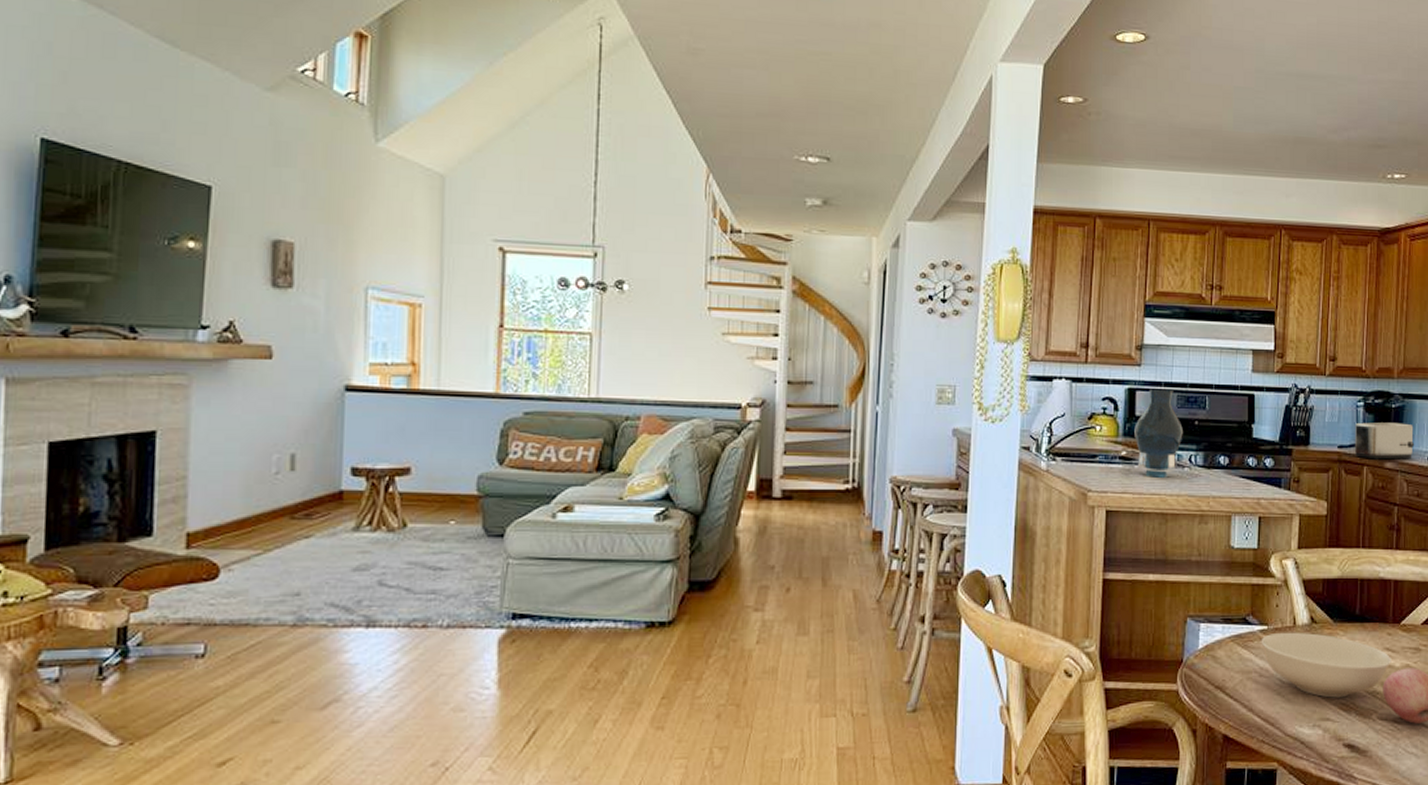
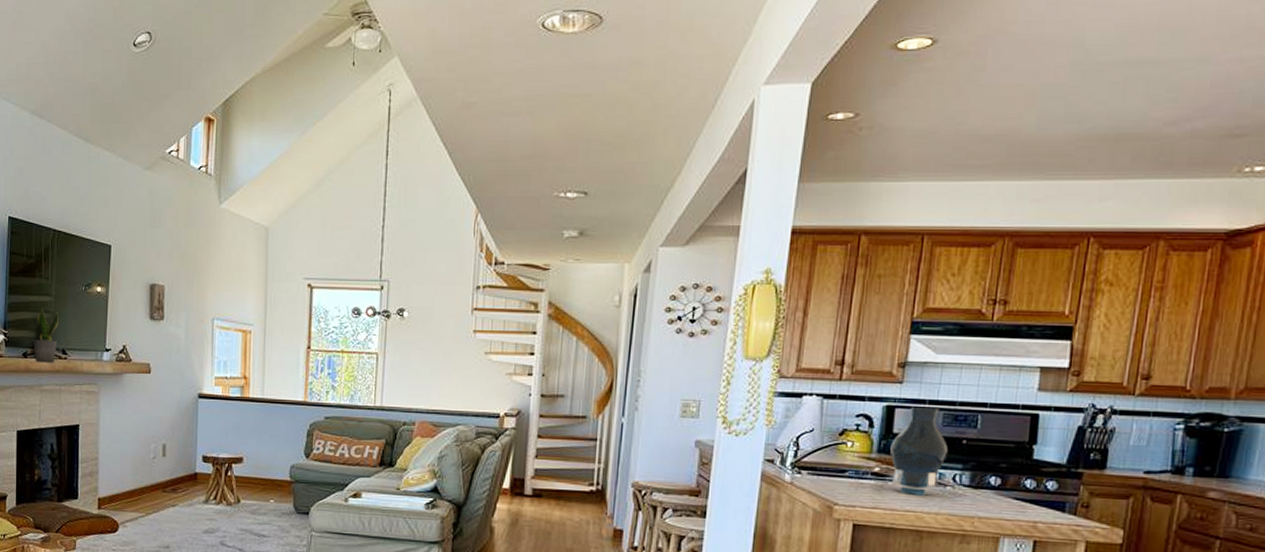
potted plant: none [78,268,124,345] -> present [32,308,59,363]
toaster: present [1354,422,1415,460] -> none [1166,447,1253,489]

